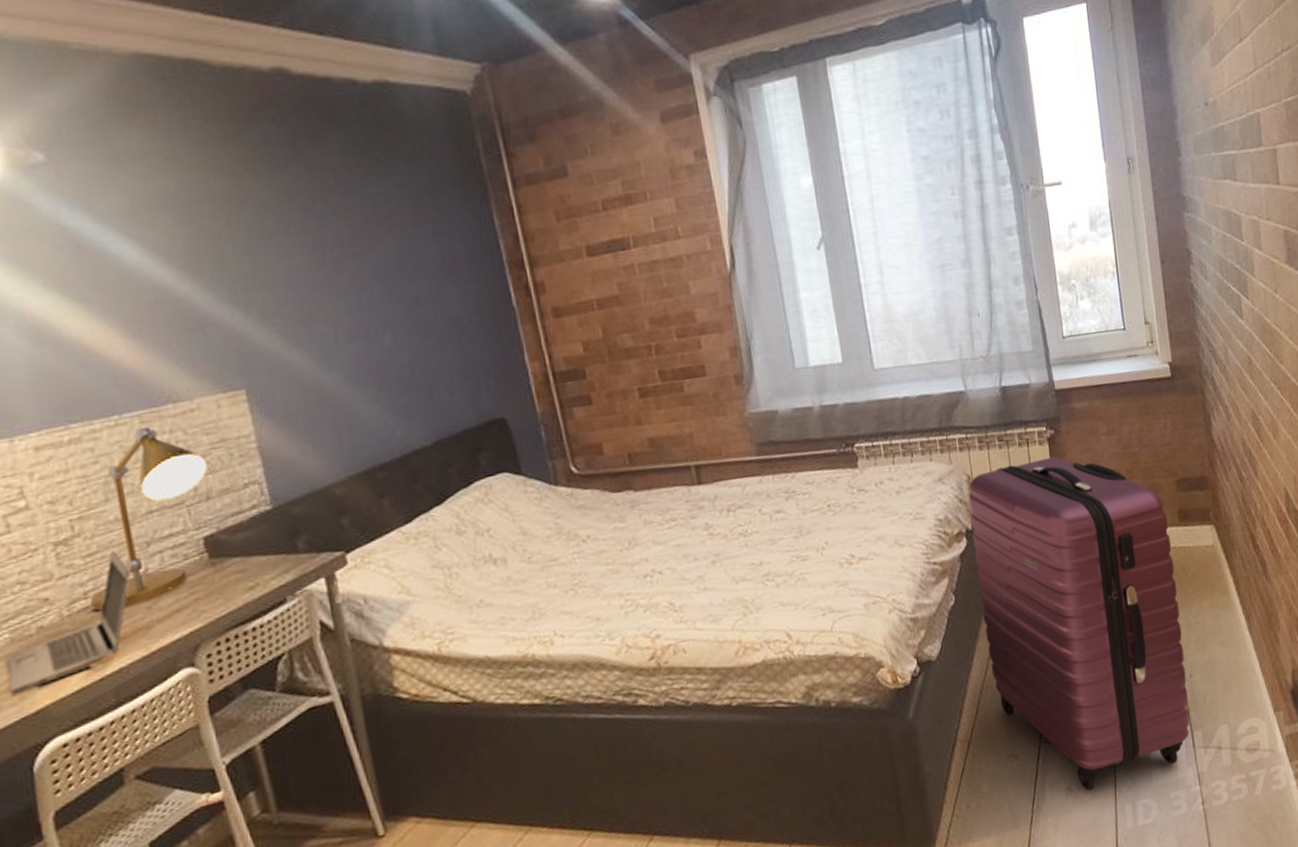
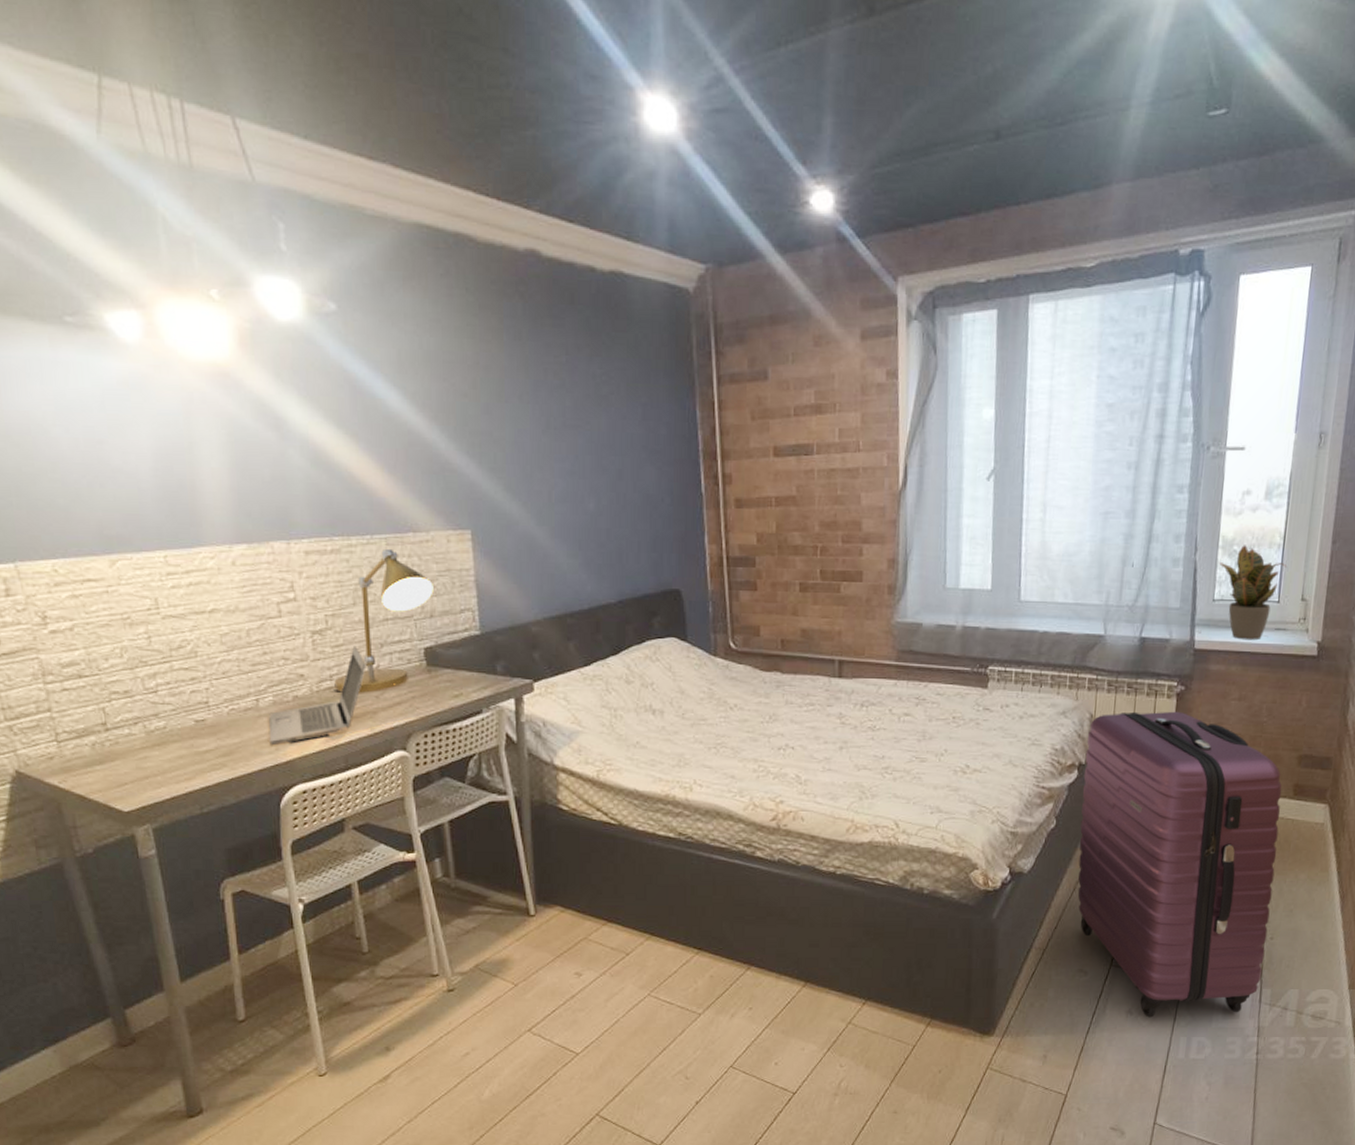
potted plant: none [1061,277,1125,374] -> present [1219,545,1288,641]

